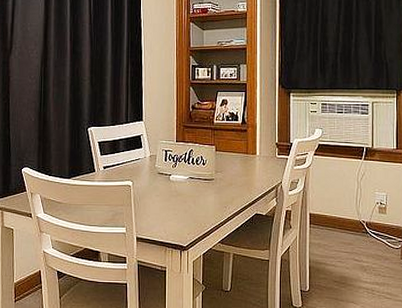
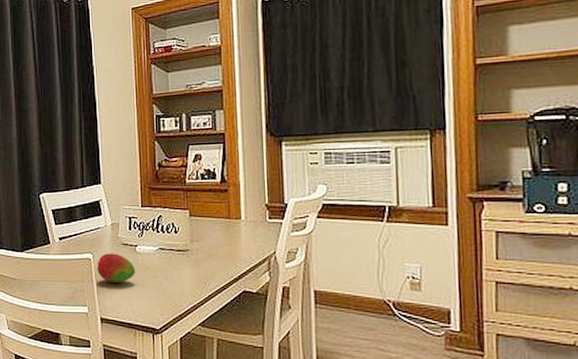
fruit: none [136,181,169,206] -> present [97,253,136,282]

